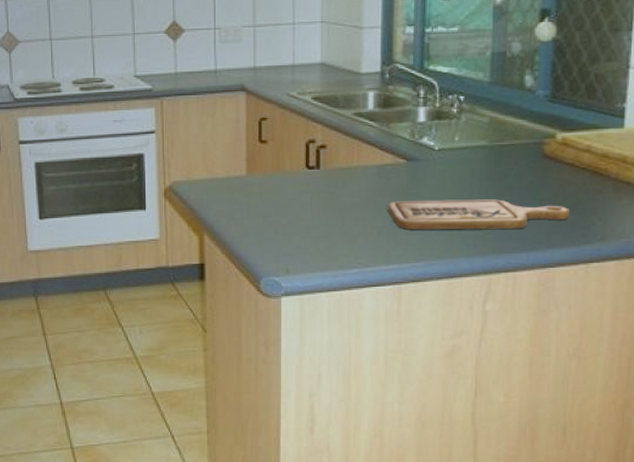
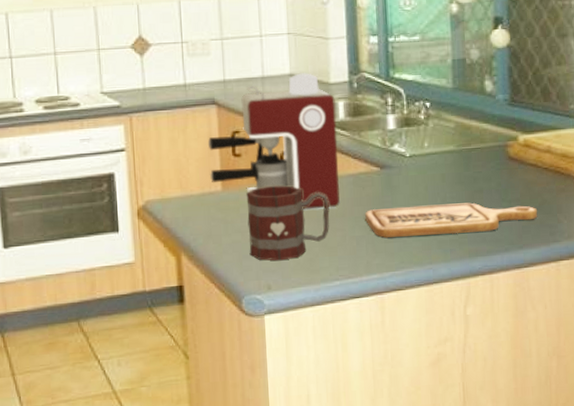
coffee maker: none [235,62,365,198] -> present [207,73,340,210]
mug: none [270,172,352,246] -> present [246,185,330,261]

